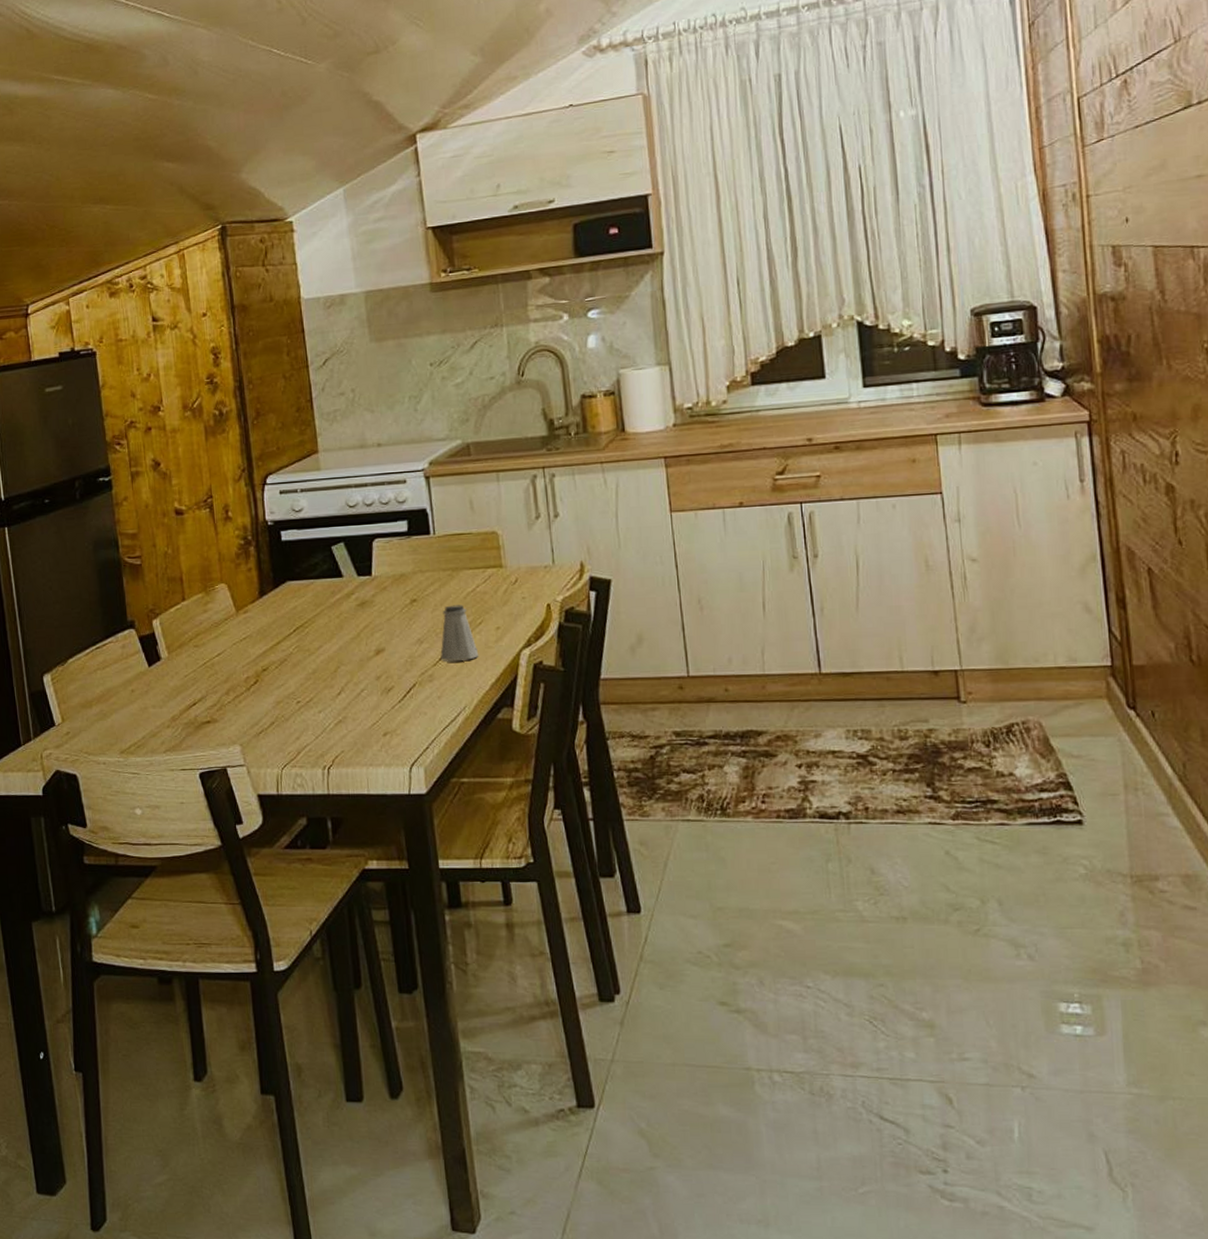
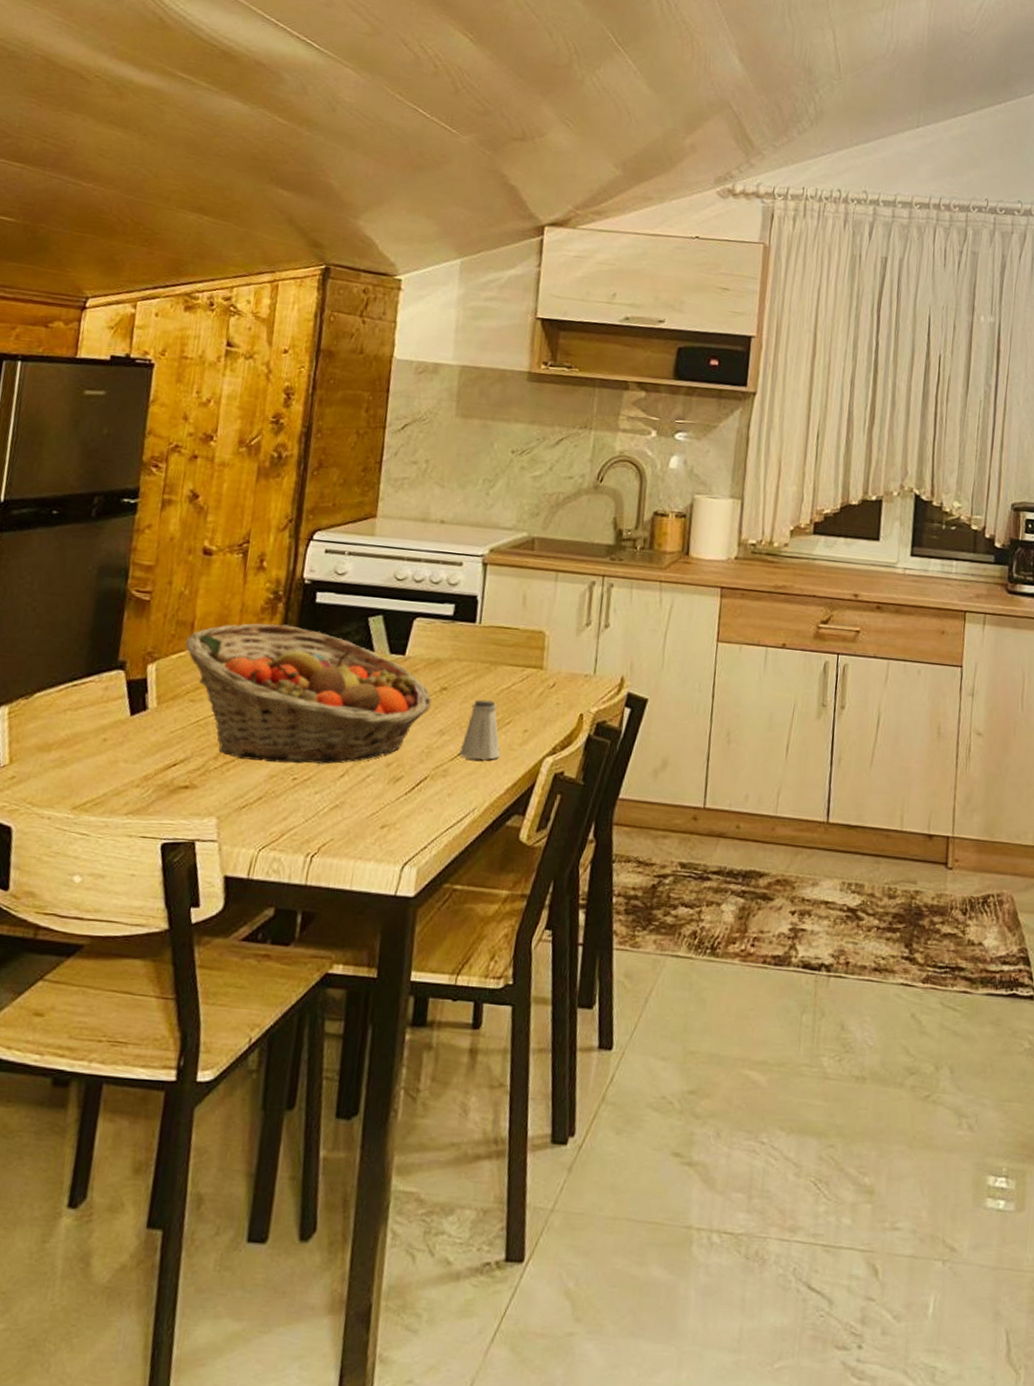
fruit basket: none [178,565,406,692] -> present [185,623,432,764]

